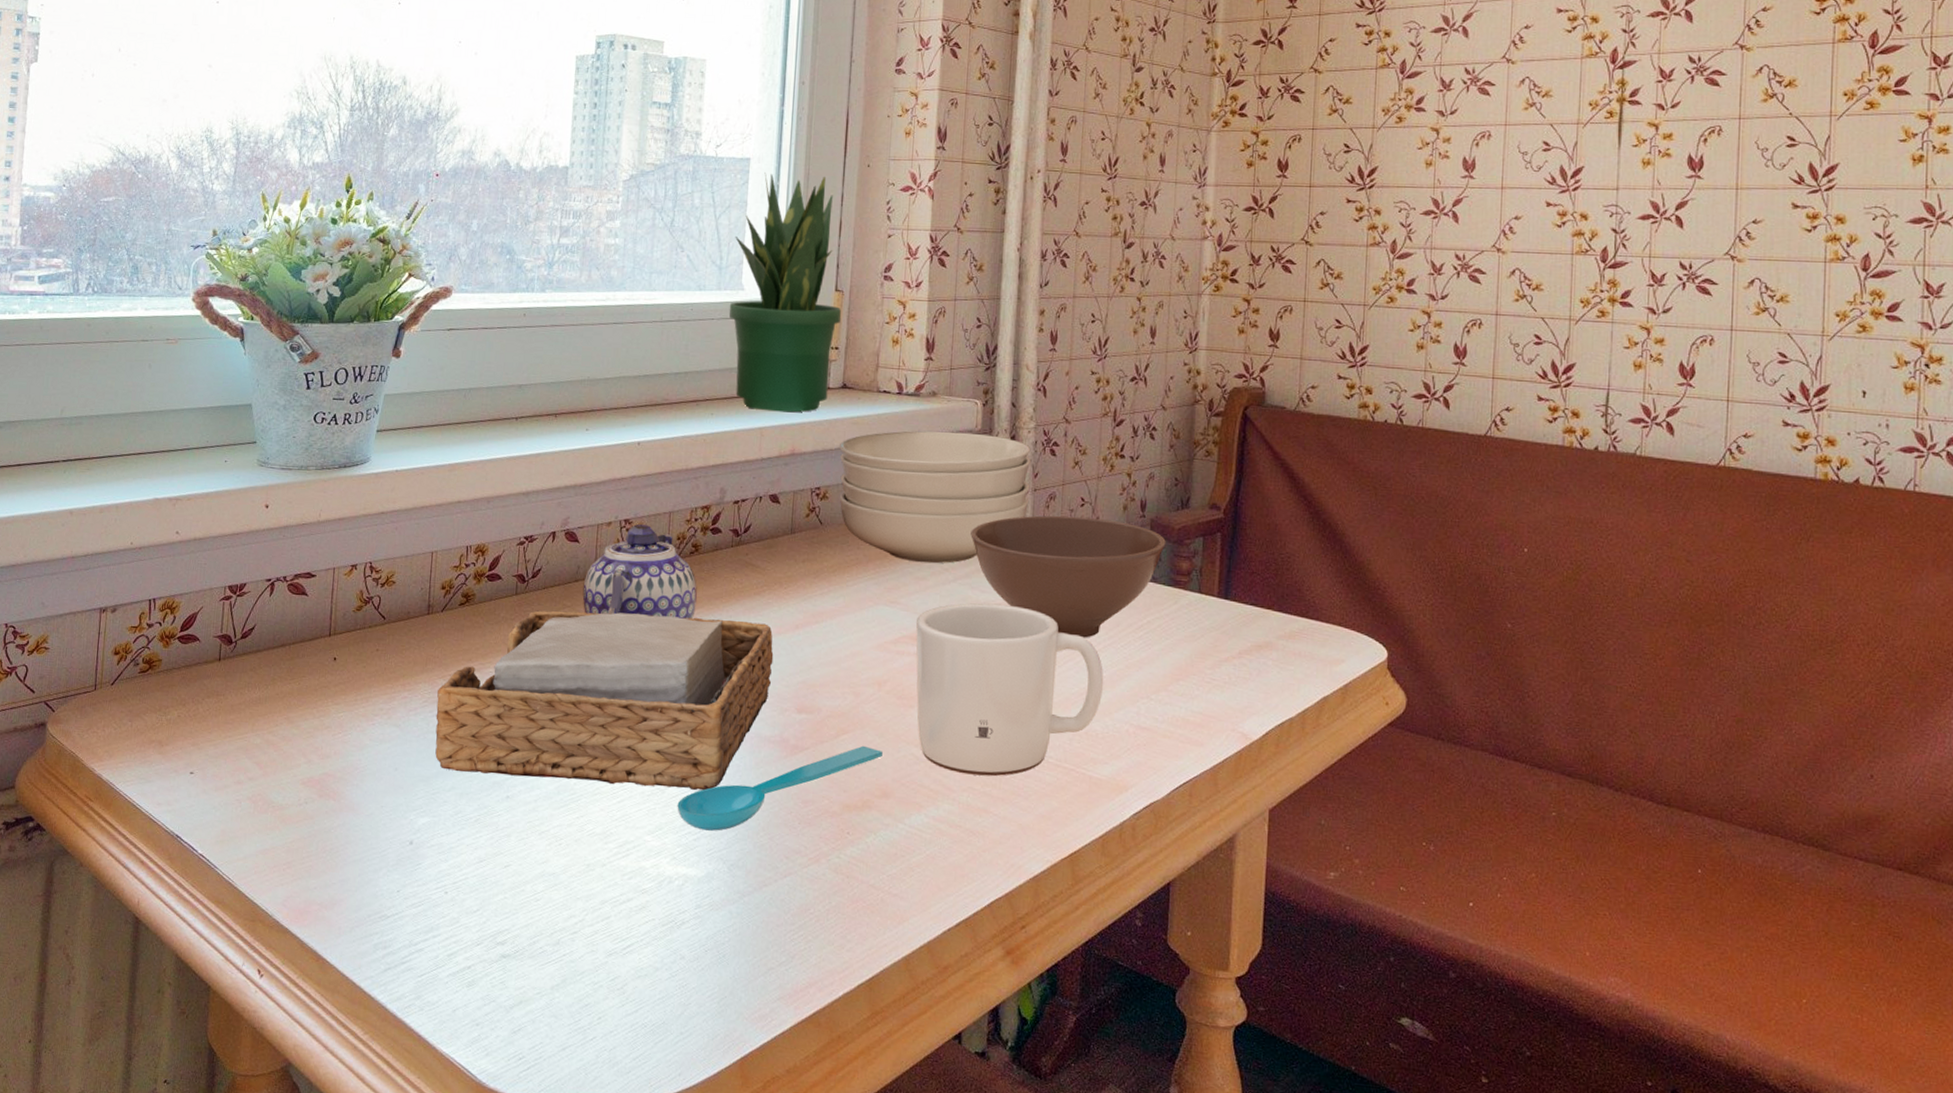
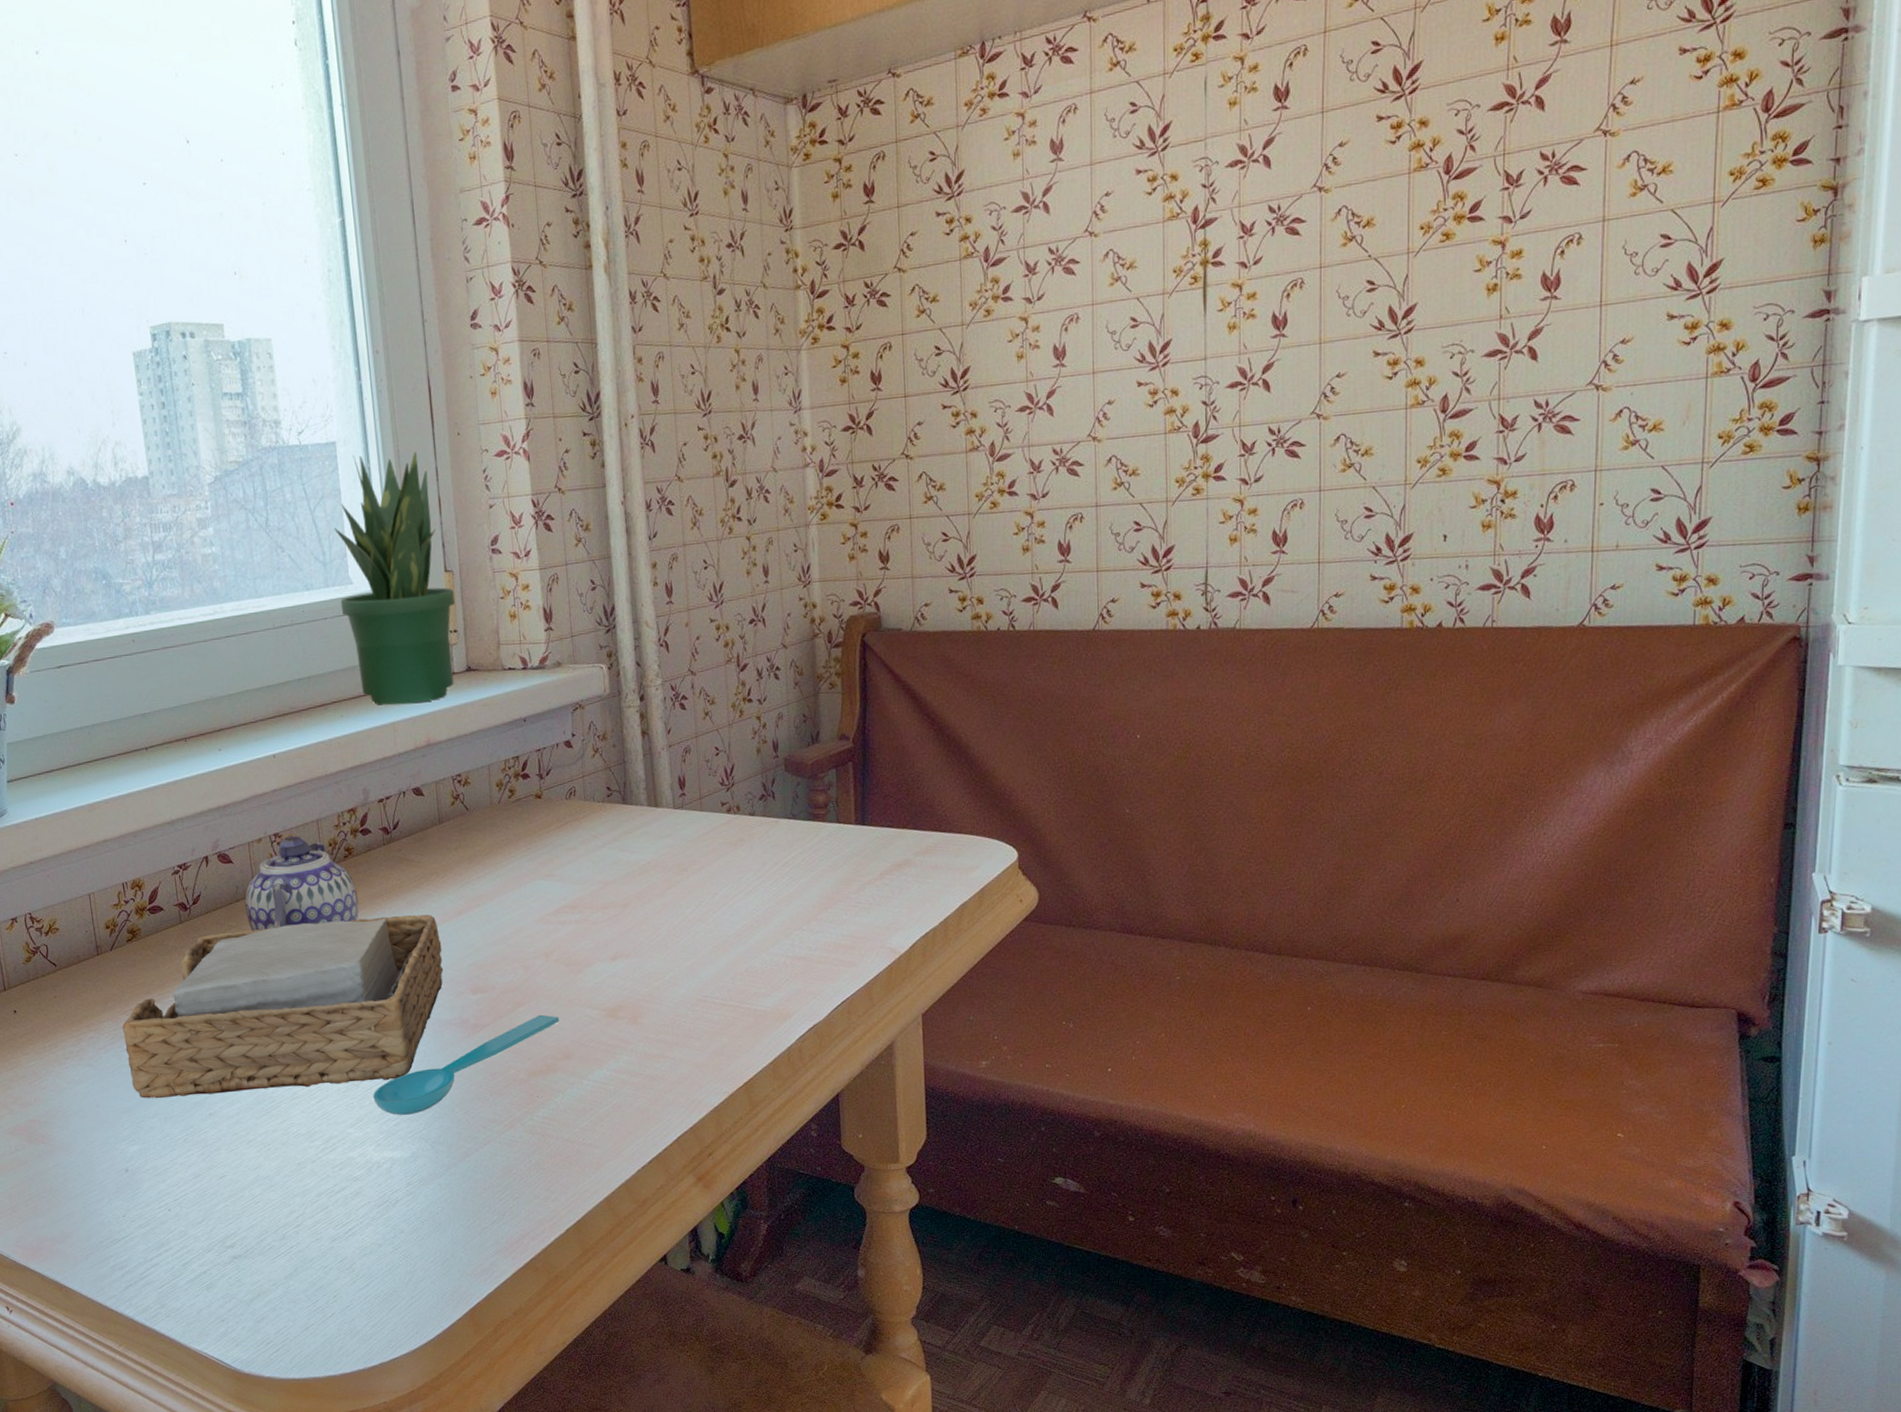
bowl: present [838,431,1031,564] -> none [472,697,666,834]
mug: present [915,603,1104,777] -> none [573,861,758,1026]
bowl: present [970,515,1166,638] -> none [613,764,801,882]

